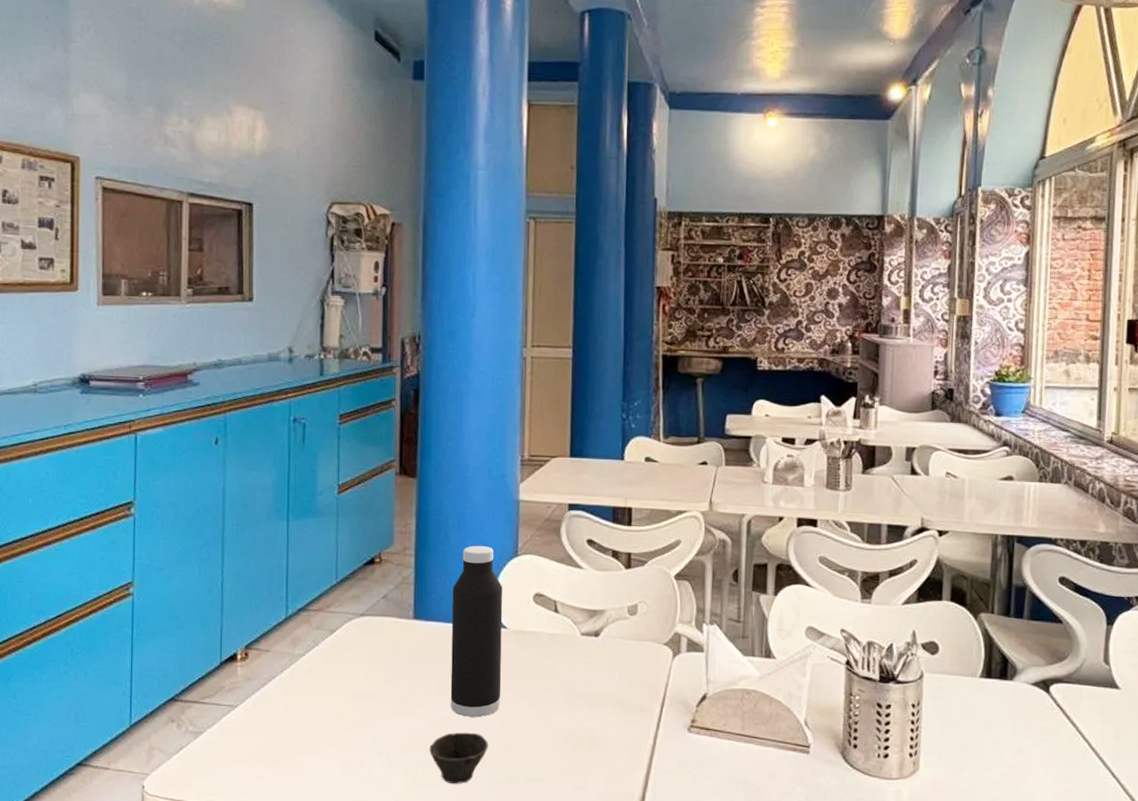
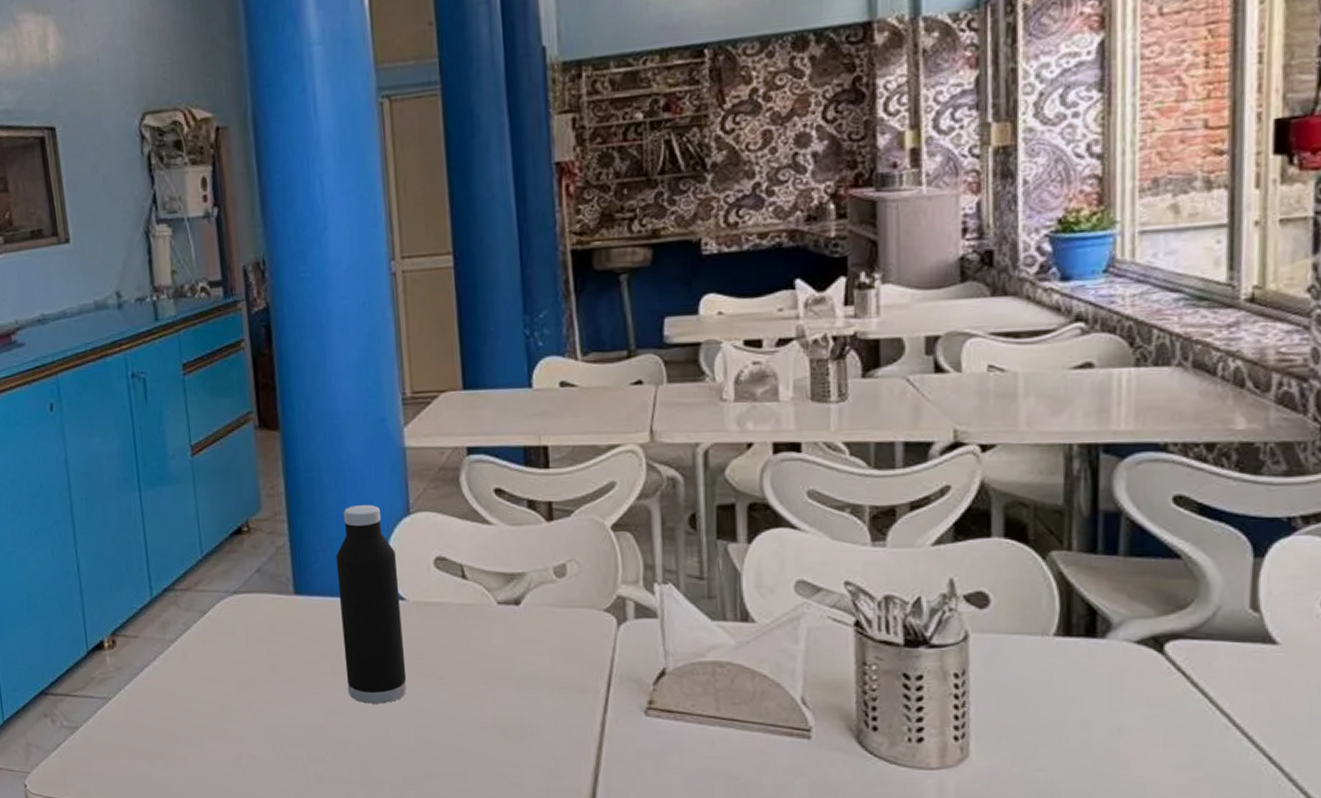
cup: present [429,732,488,784] -> none [329,721,398,780]

